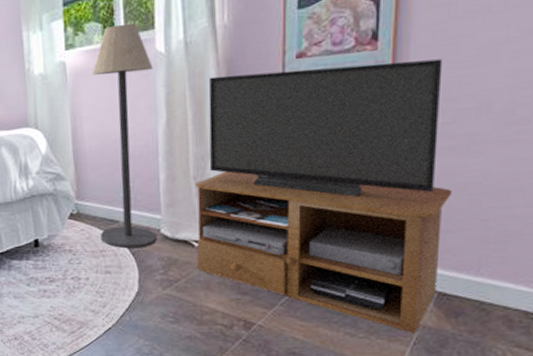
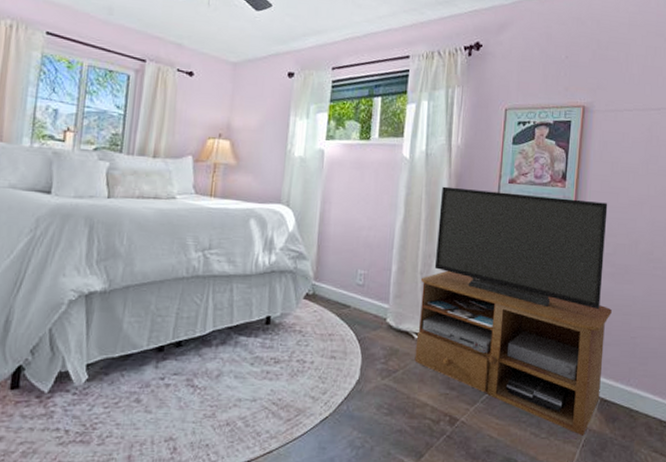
floor lamp: present [92,23,157,249] -> none [331,127,398,336]

